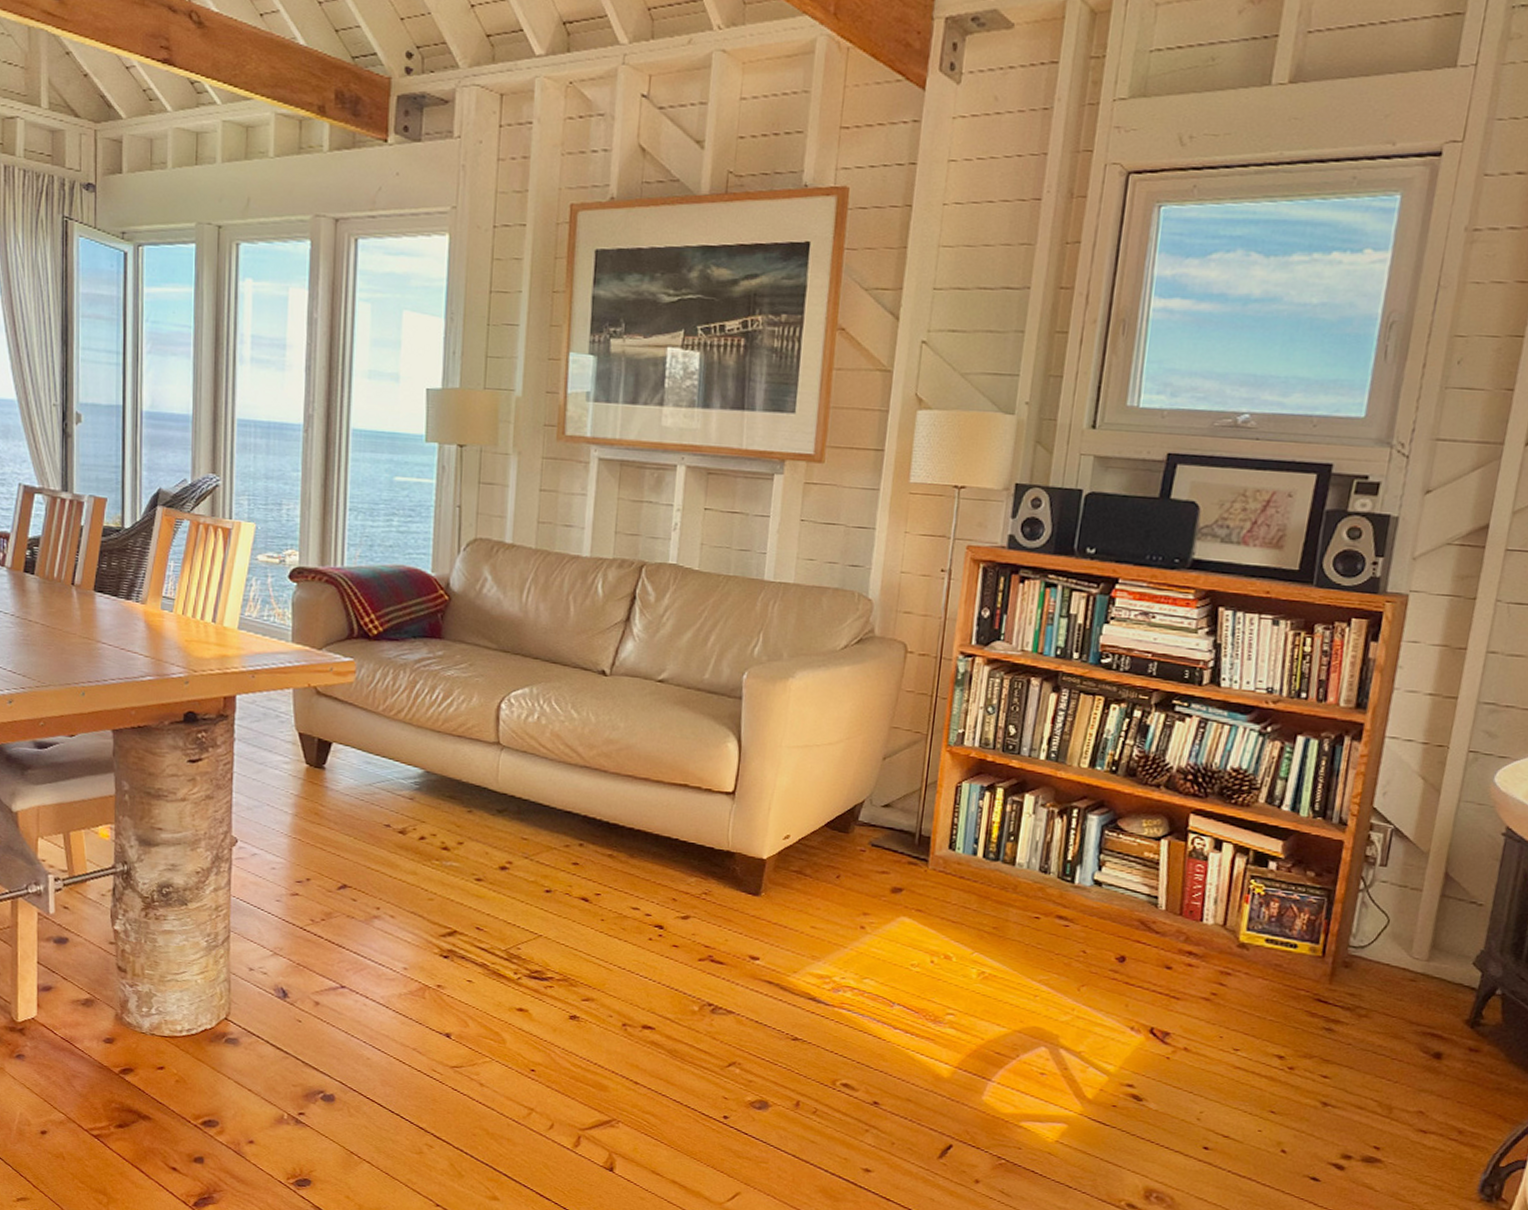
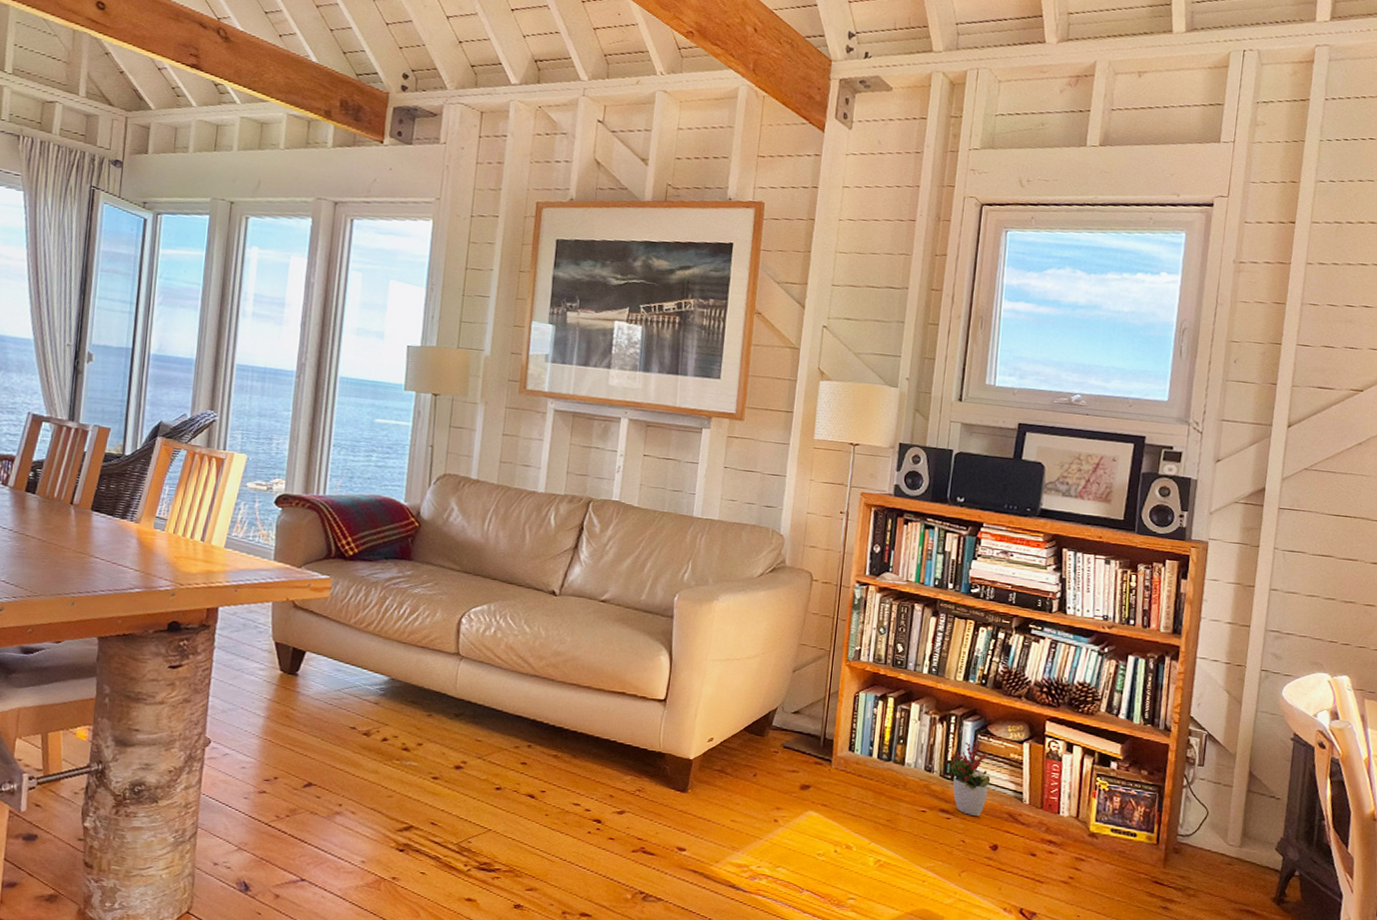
decorative plant: none [1070,838,1120,923] -> present [950,741,991,816]

